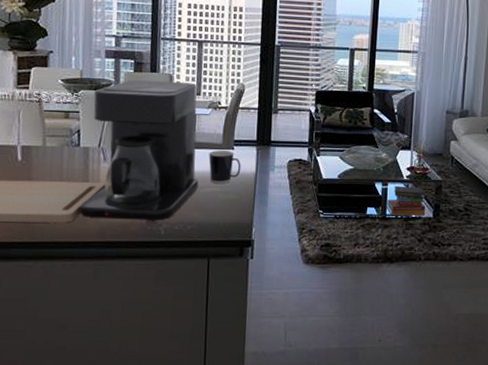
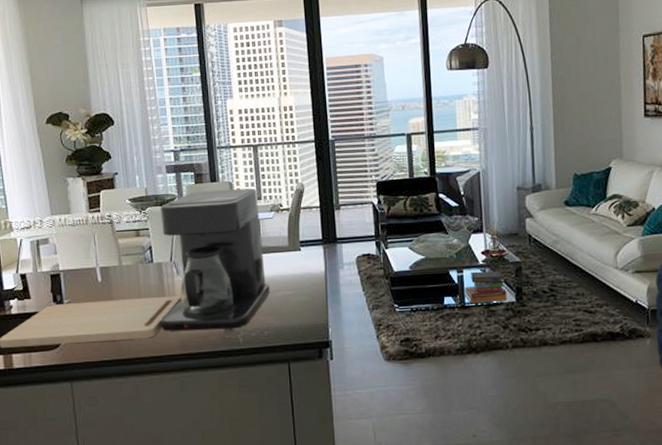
mug: present [208,150,241,183] -> none [276,252,310,286]

